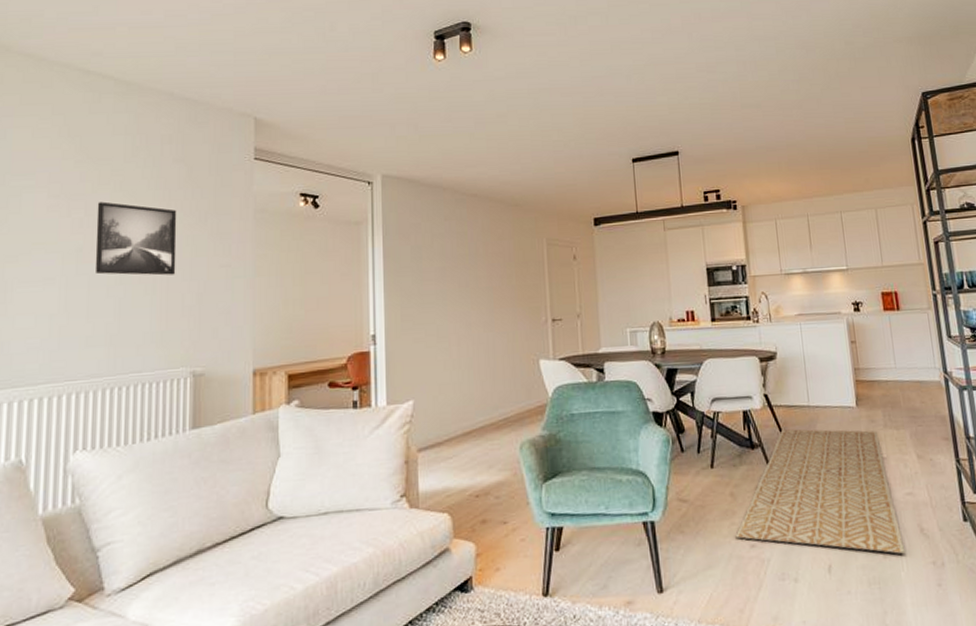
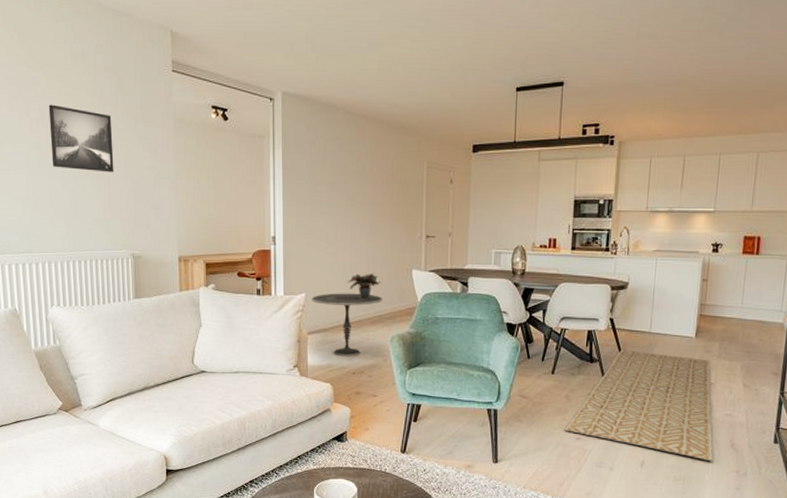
side table: none [421,394,507,476] -> present [311,293,382,357]
potted plant: none [463,367,504,401] -> present [347,273,381,300]

